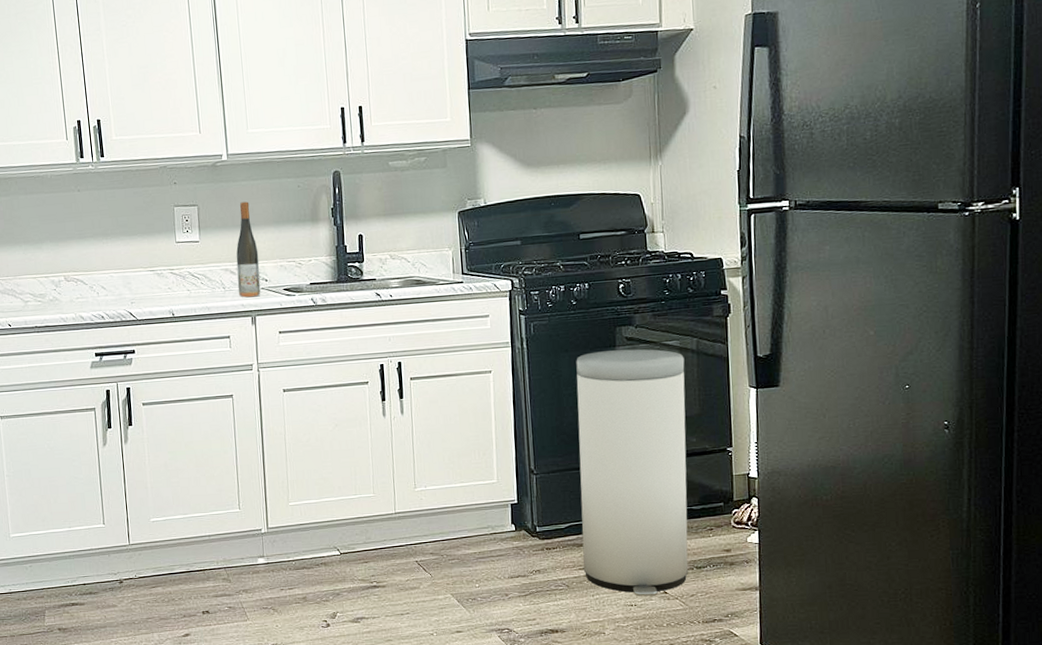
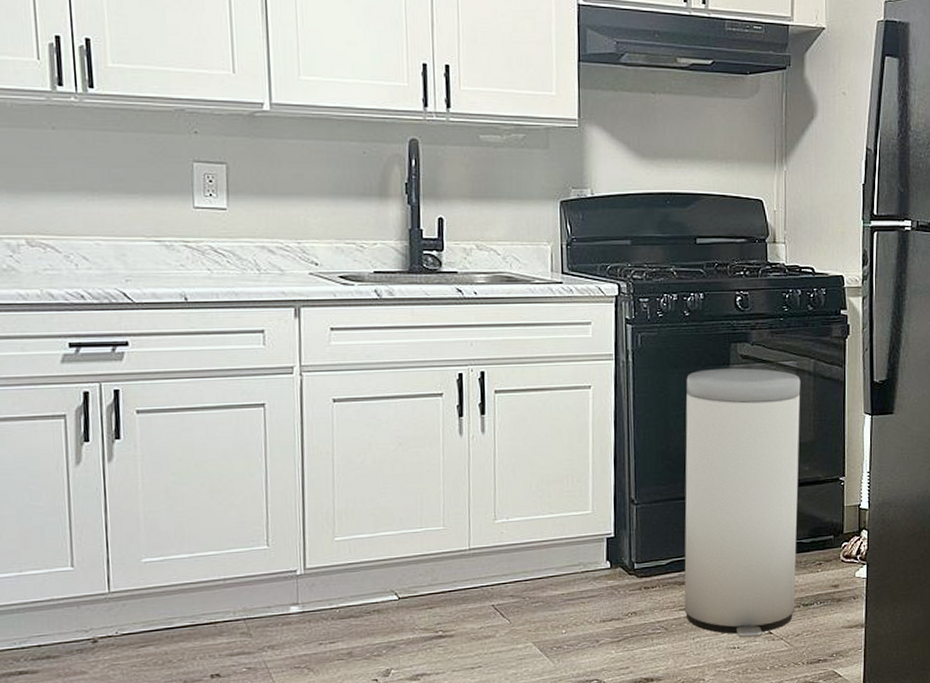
wine bottle: present [236,201,261,298] -> none [276,165,309,284]

